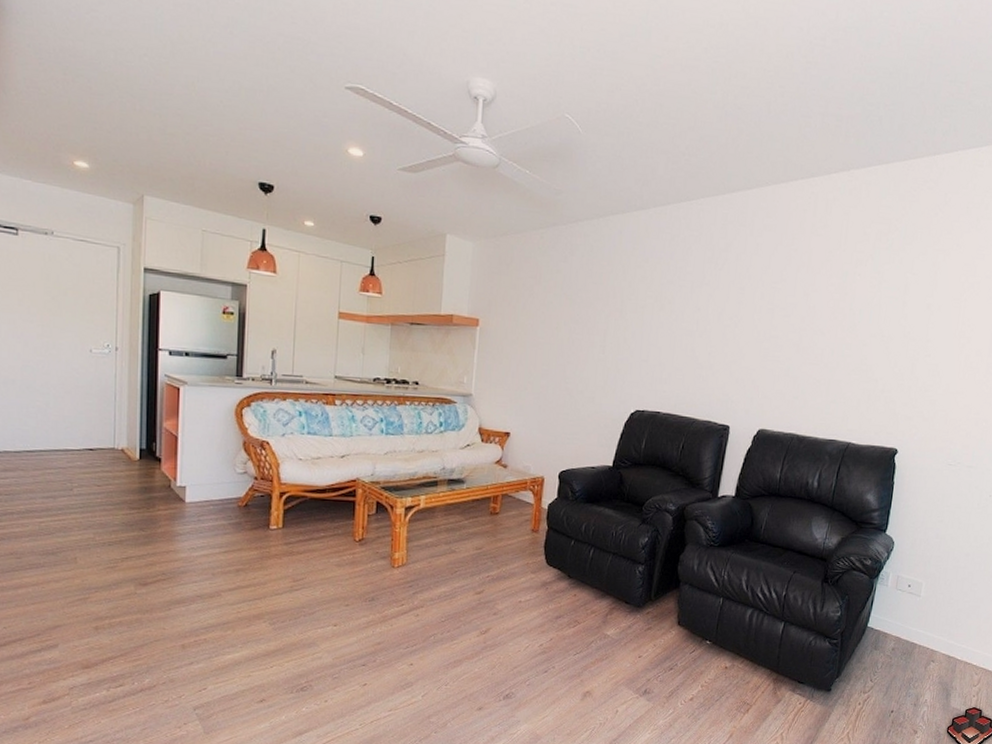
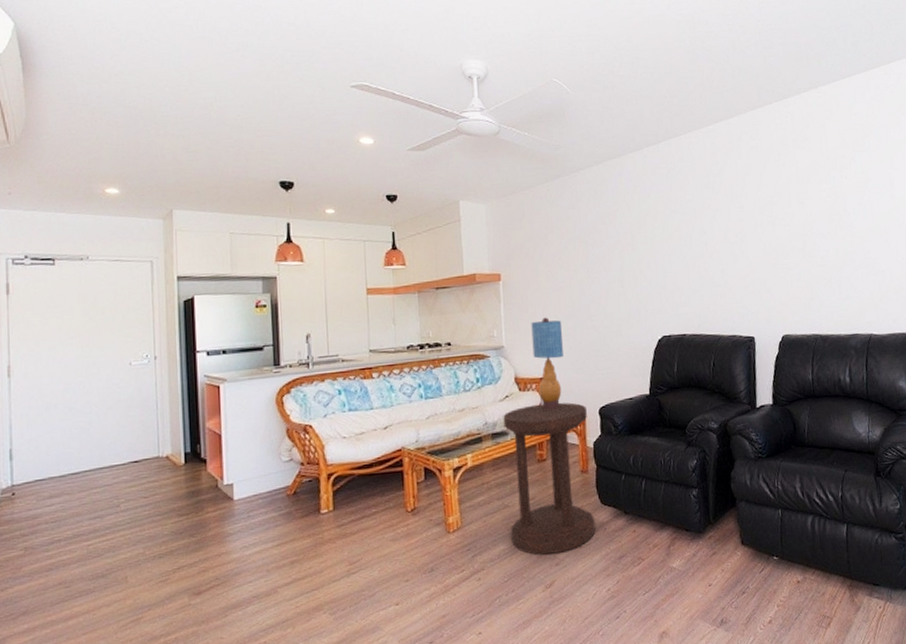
side table: none [453,457,547,604] -> present [503,402,596,555]
table lamp: none [501,371,534,465] -> present [531,317,563,409]

